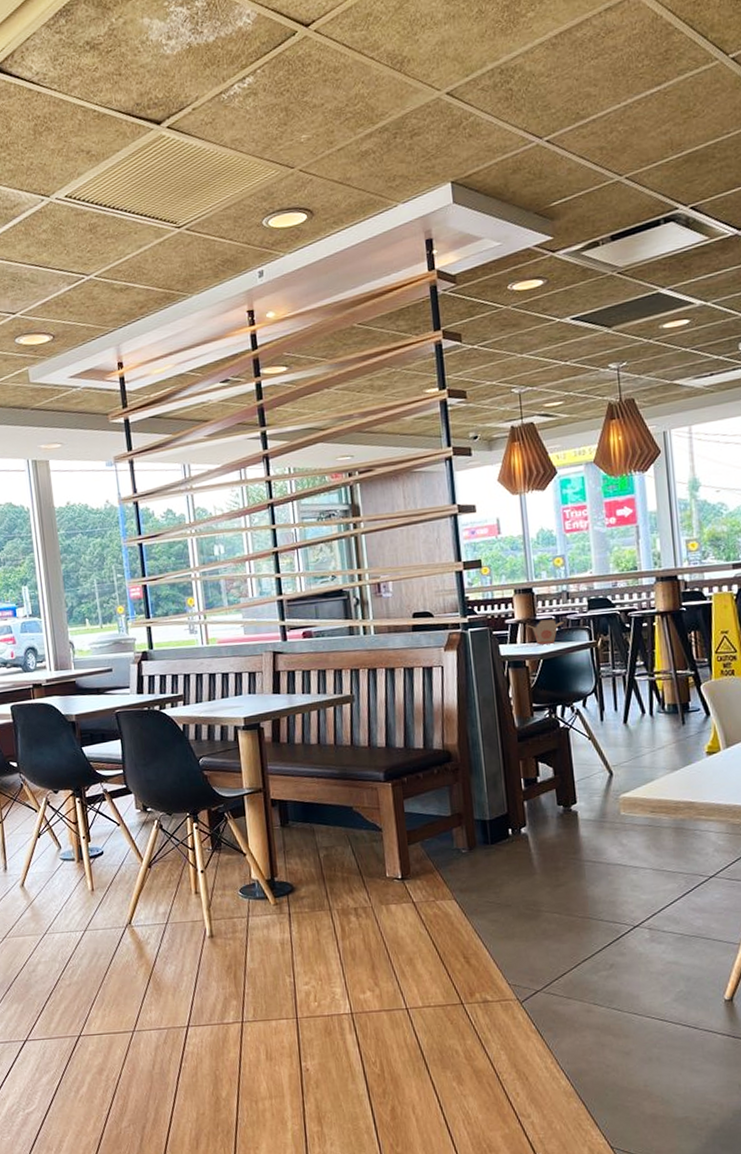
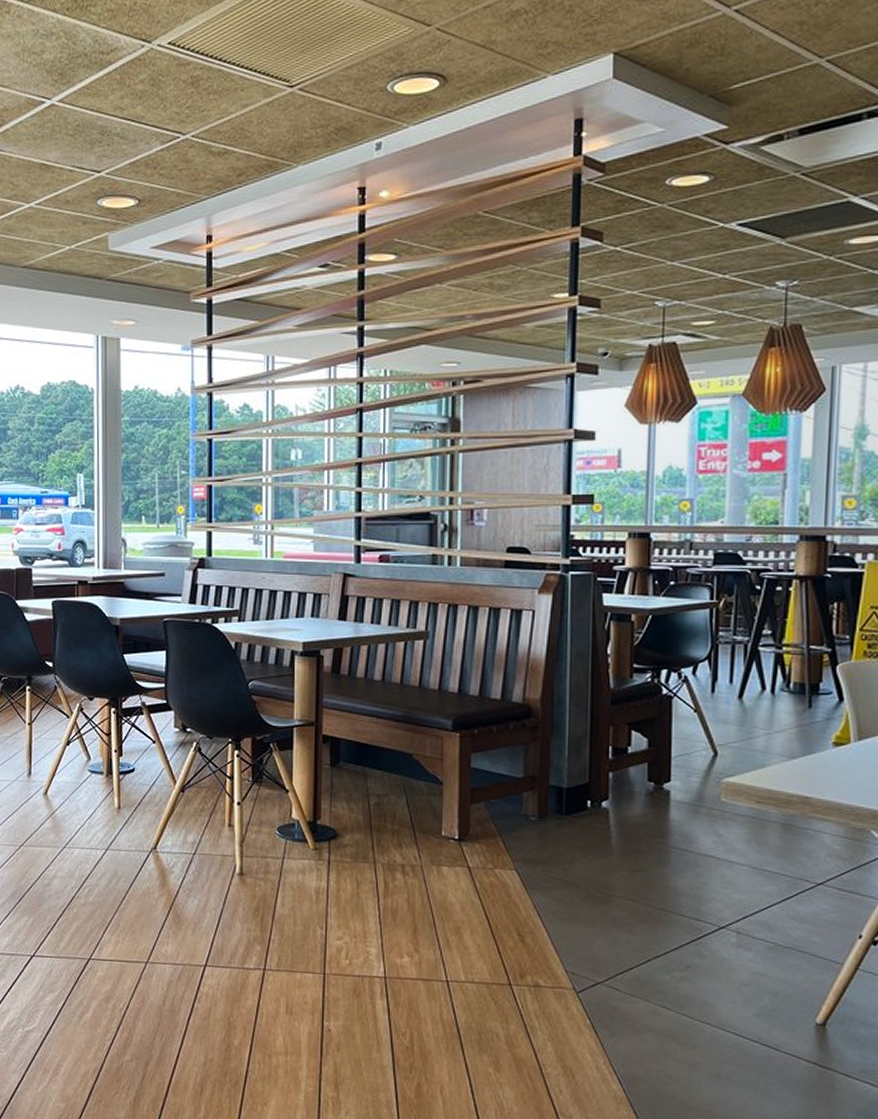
takeout container: present [525,619,564,645] -> none [636,571,683,598]

